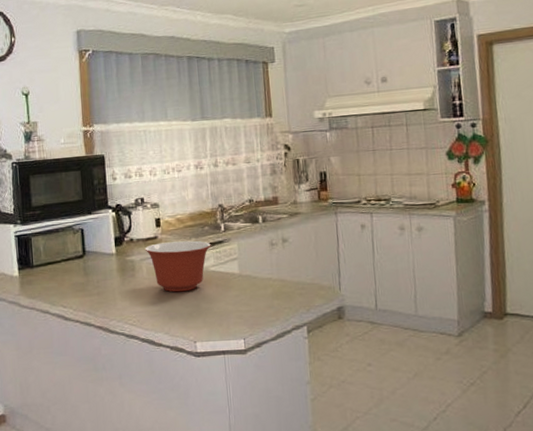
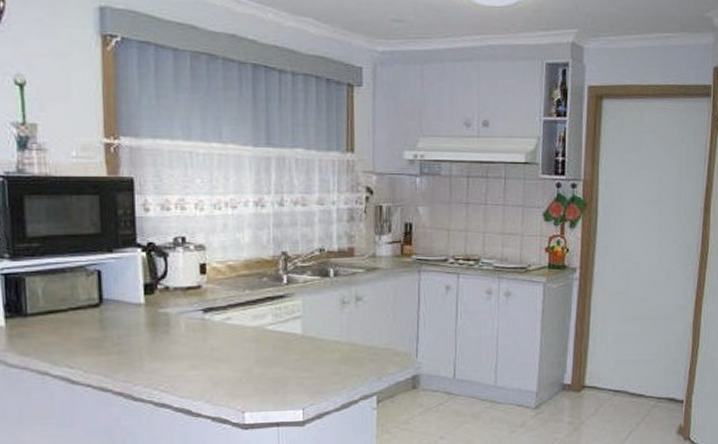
mixing bowl: present [145,240,211,292] -> none [184,293,270,354]

